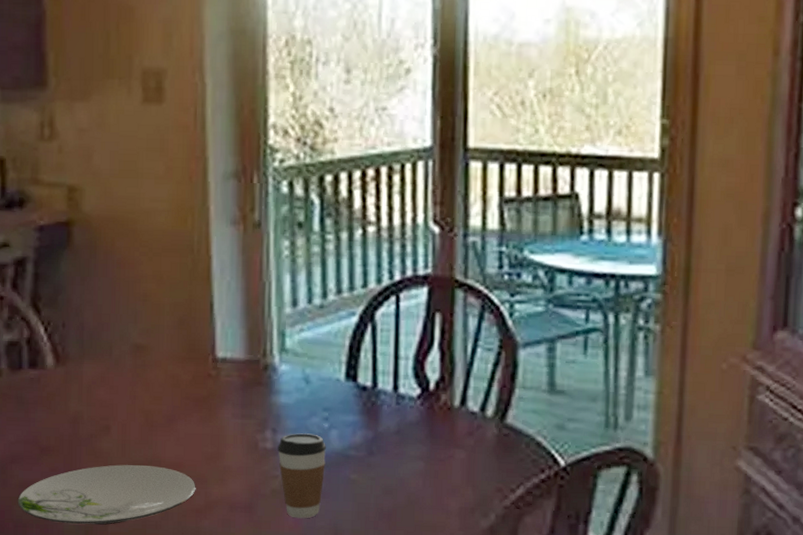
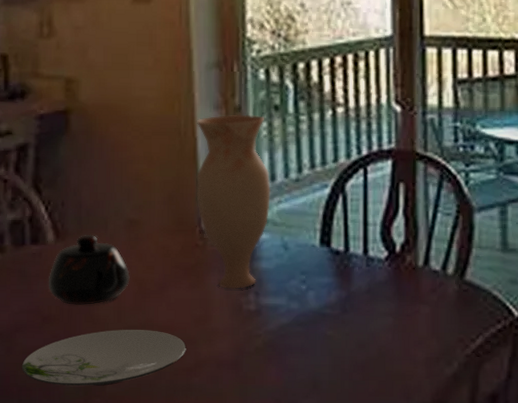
teapot: none [47,359,136,437] -> present [48,234,130,305]
vase: none [209,231,292,425] -> present [196,114,271,289]
coffee cup: present [278,433,327,519] -> none [260,295,305,373]

